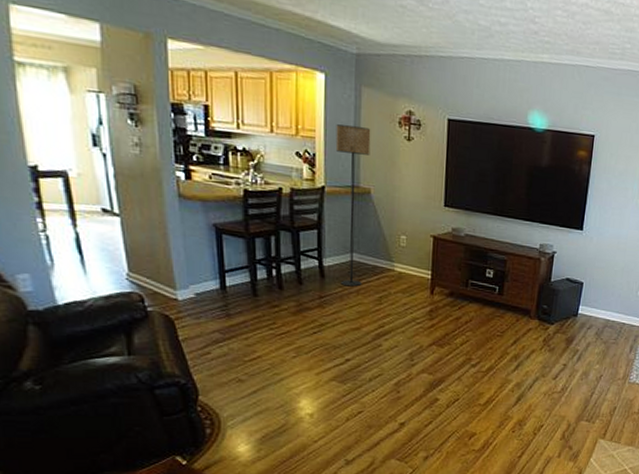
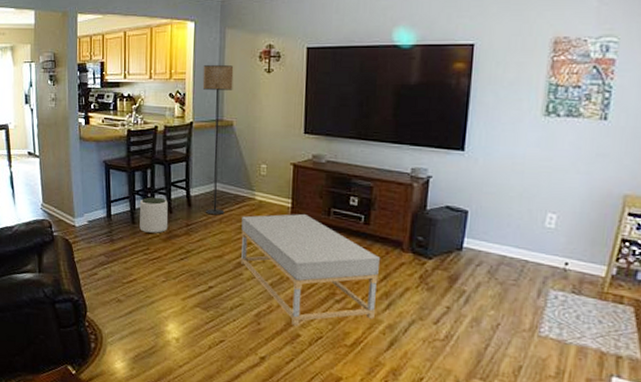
plant pot: none [262,266,298,307] -> present [139,197,169,234]
coffee table: none [379,285,512,391] -> present [240,213,381,326]

